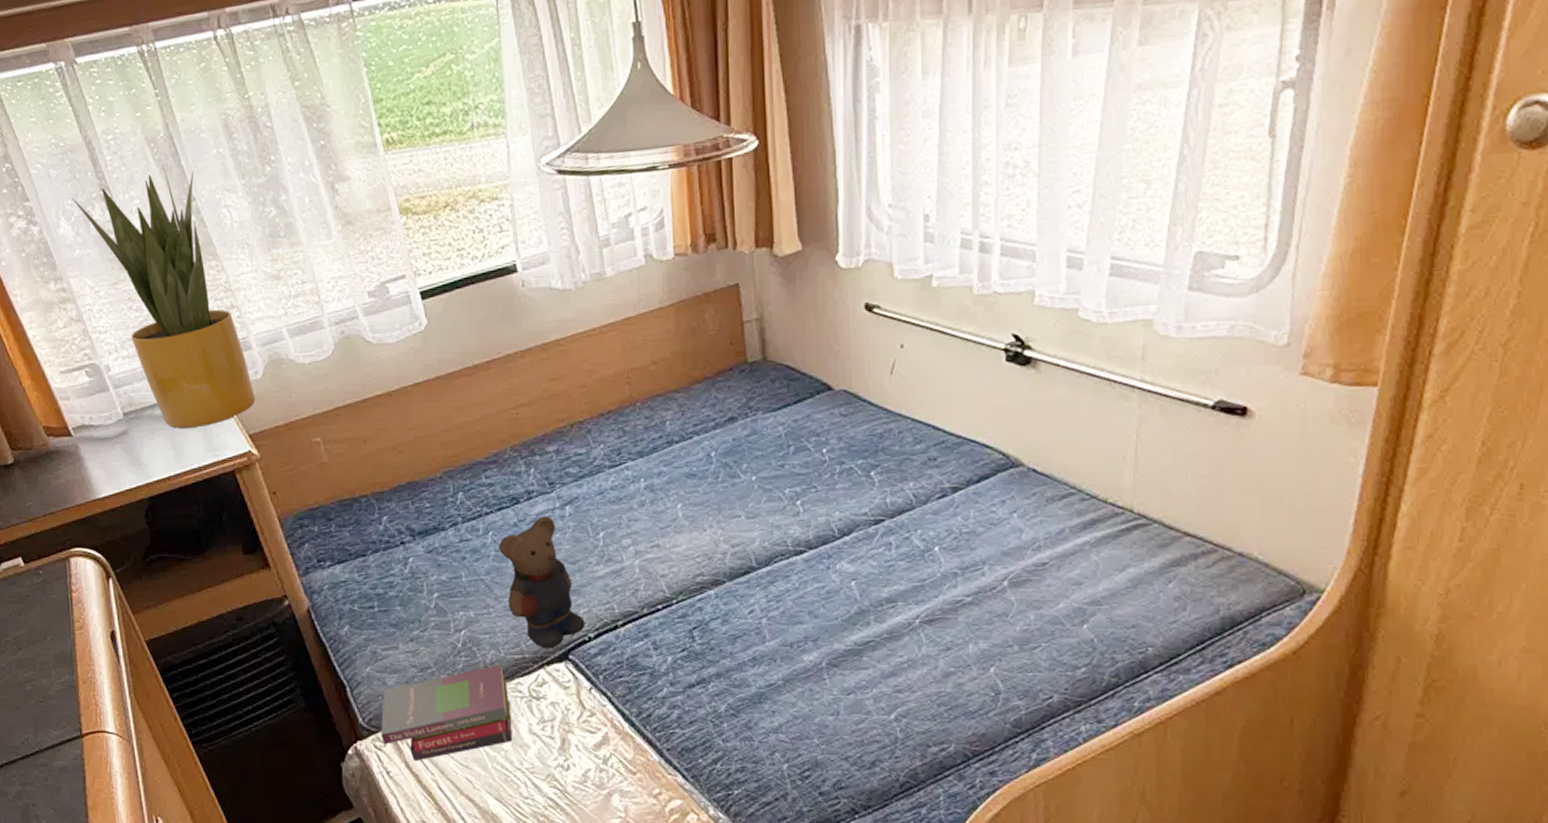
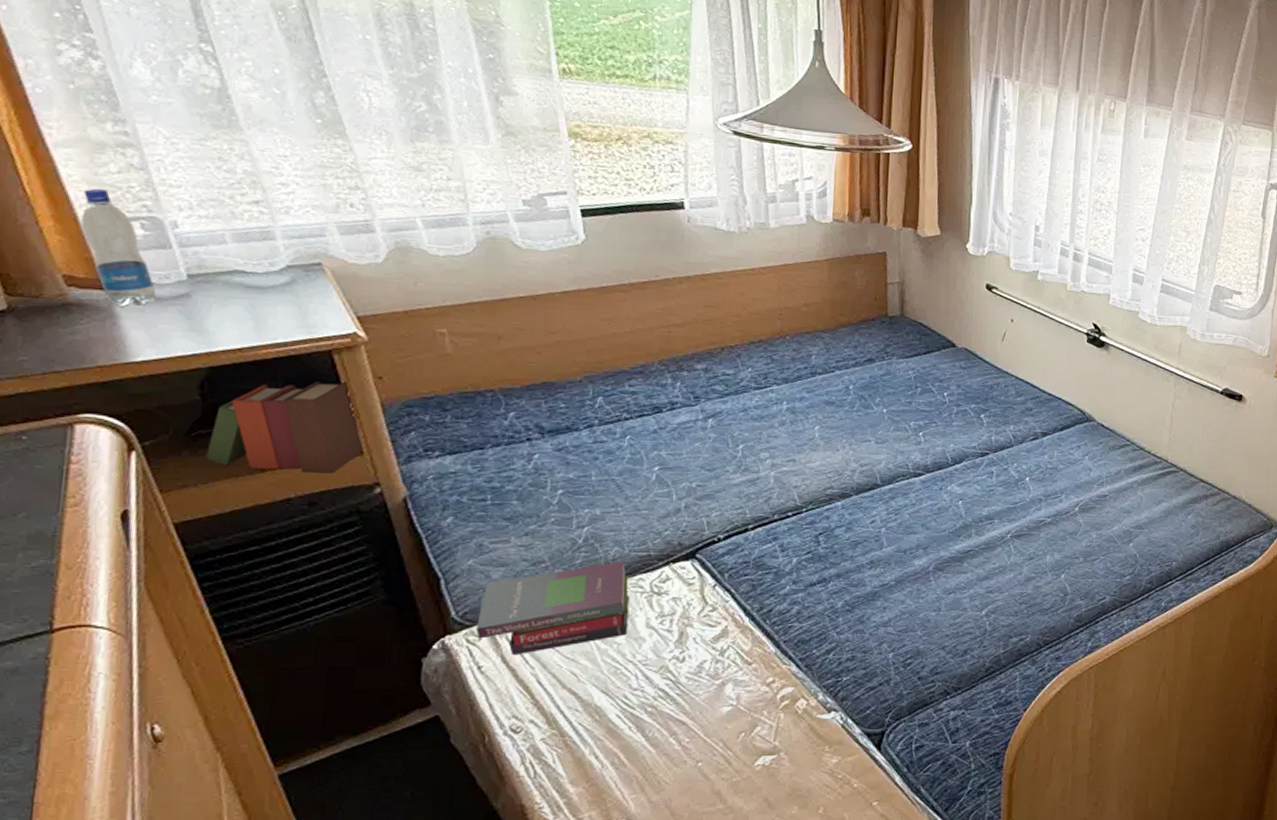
bottle: none [45,344,105,450] -> present [80,188,156,308]
planter: present [71,164,256,428] -> none [156,34,372,301]
books: none [158,501,271,590] -> present [205,381,363,473]
teddy bear: present [499,515,585,649] -> none [635,425,716,547]

